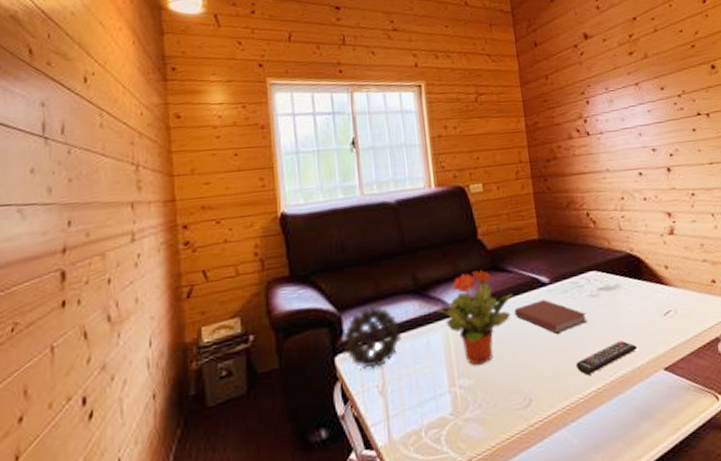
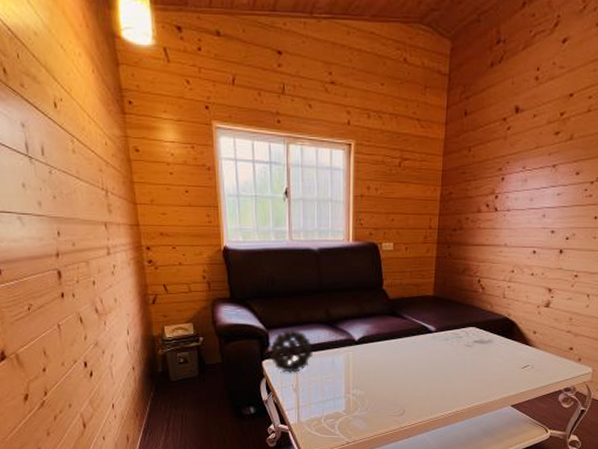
potted plant: present [436,270,513,365] -> none [342,314,404,382]
book: present [514,299,587,334] -> none [403,343,460,369]
remote control: present [575,340,638,375] -> none [443,381,495,401]

